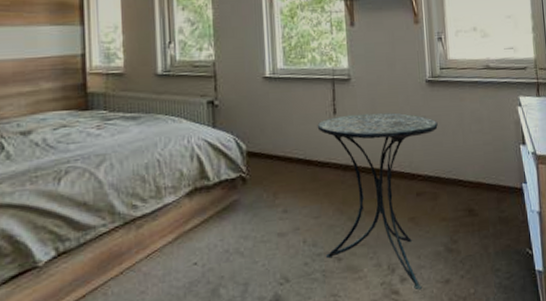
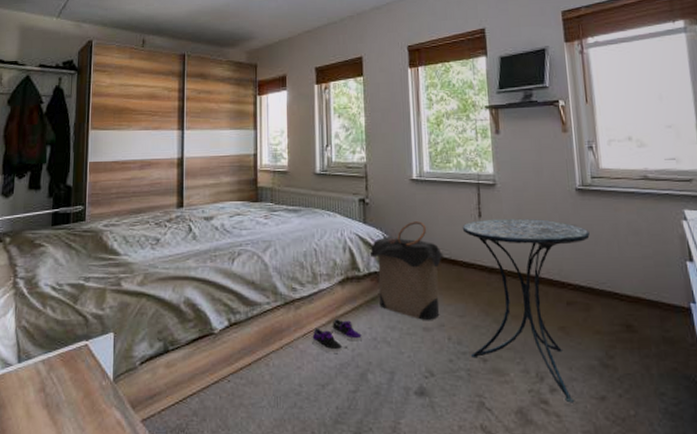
shoe: none [157,234,214,272] -> present [312,319,363,353]
laundry hamper: none [218,122,300,226] -> present [368,221,445,320]

